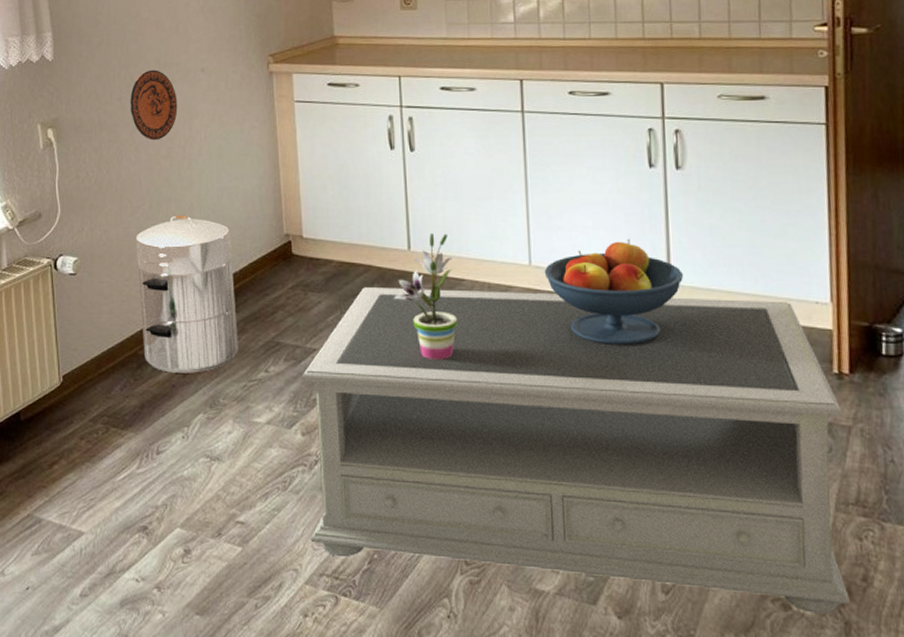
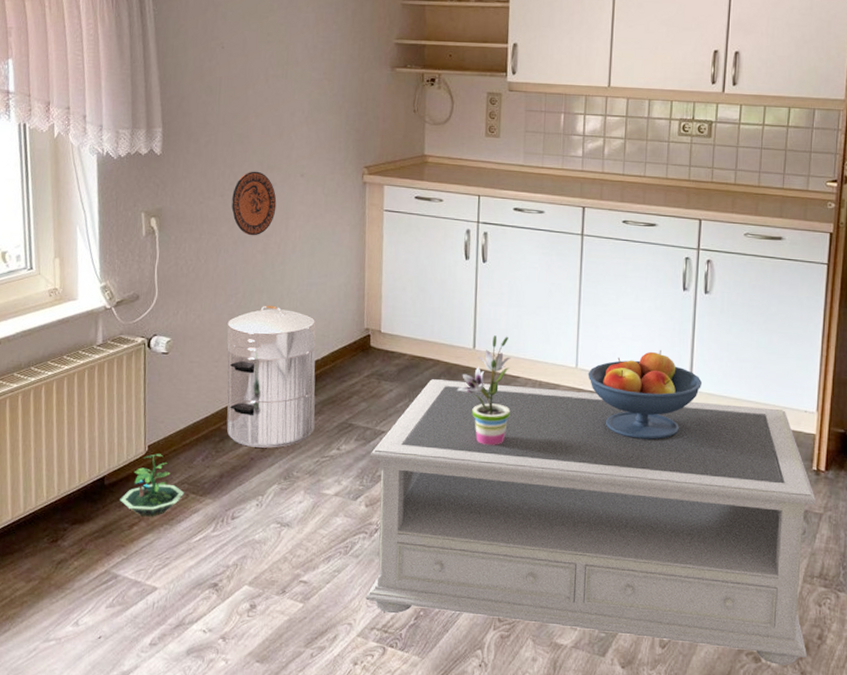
terrarium: none [38,384,105,454] -> present [120,454,185,517]

